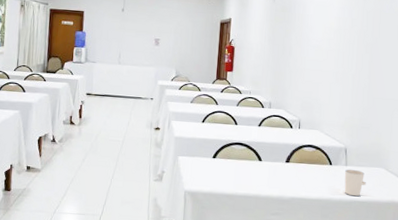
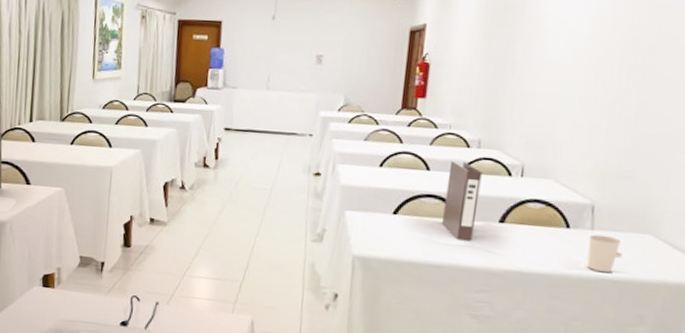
binder: none [247,118,273,177] -> present [442,161,482,242]

